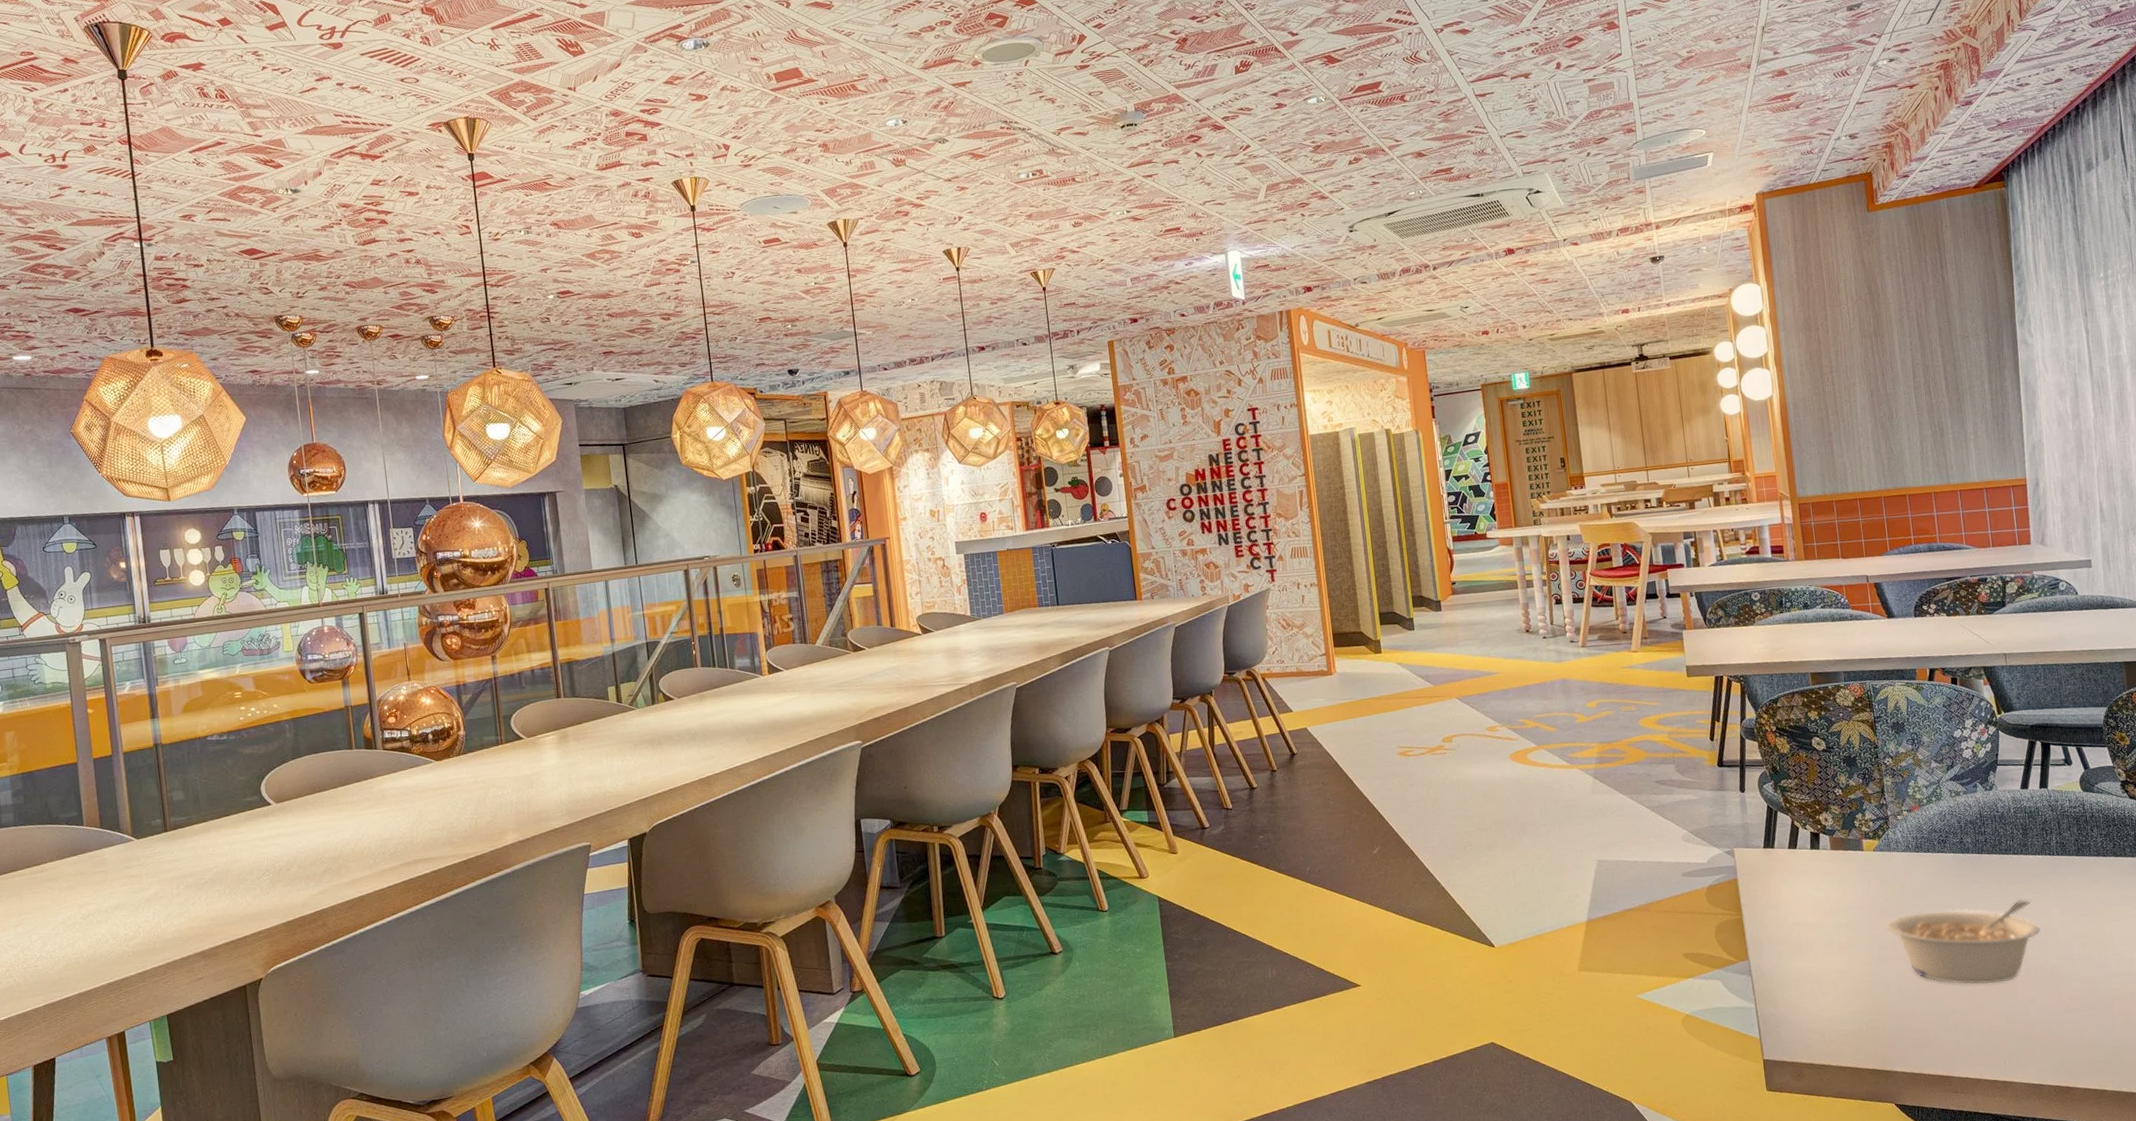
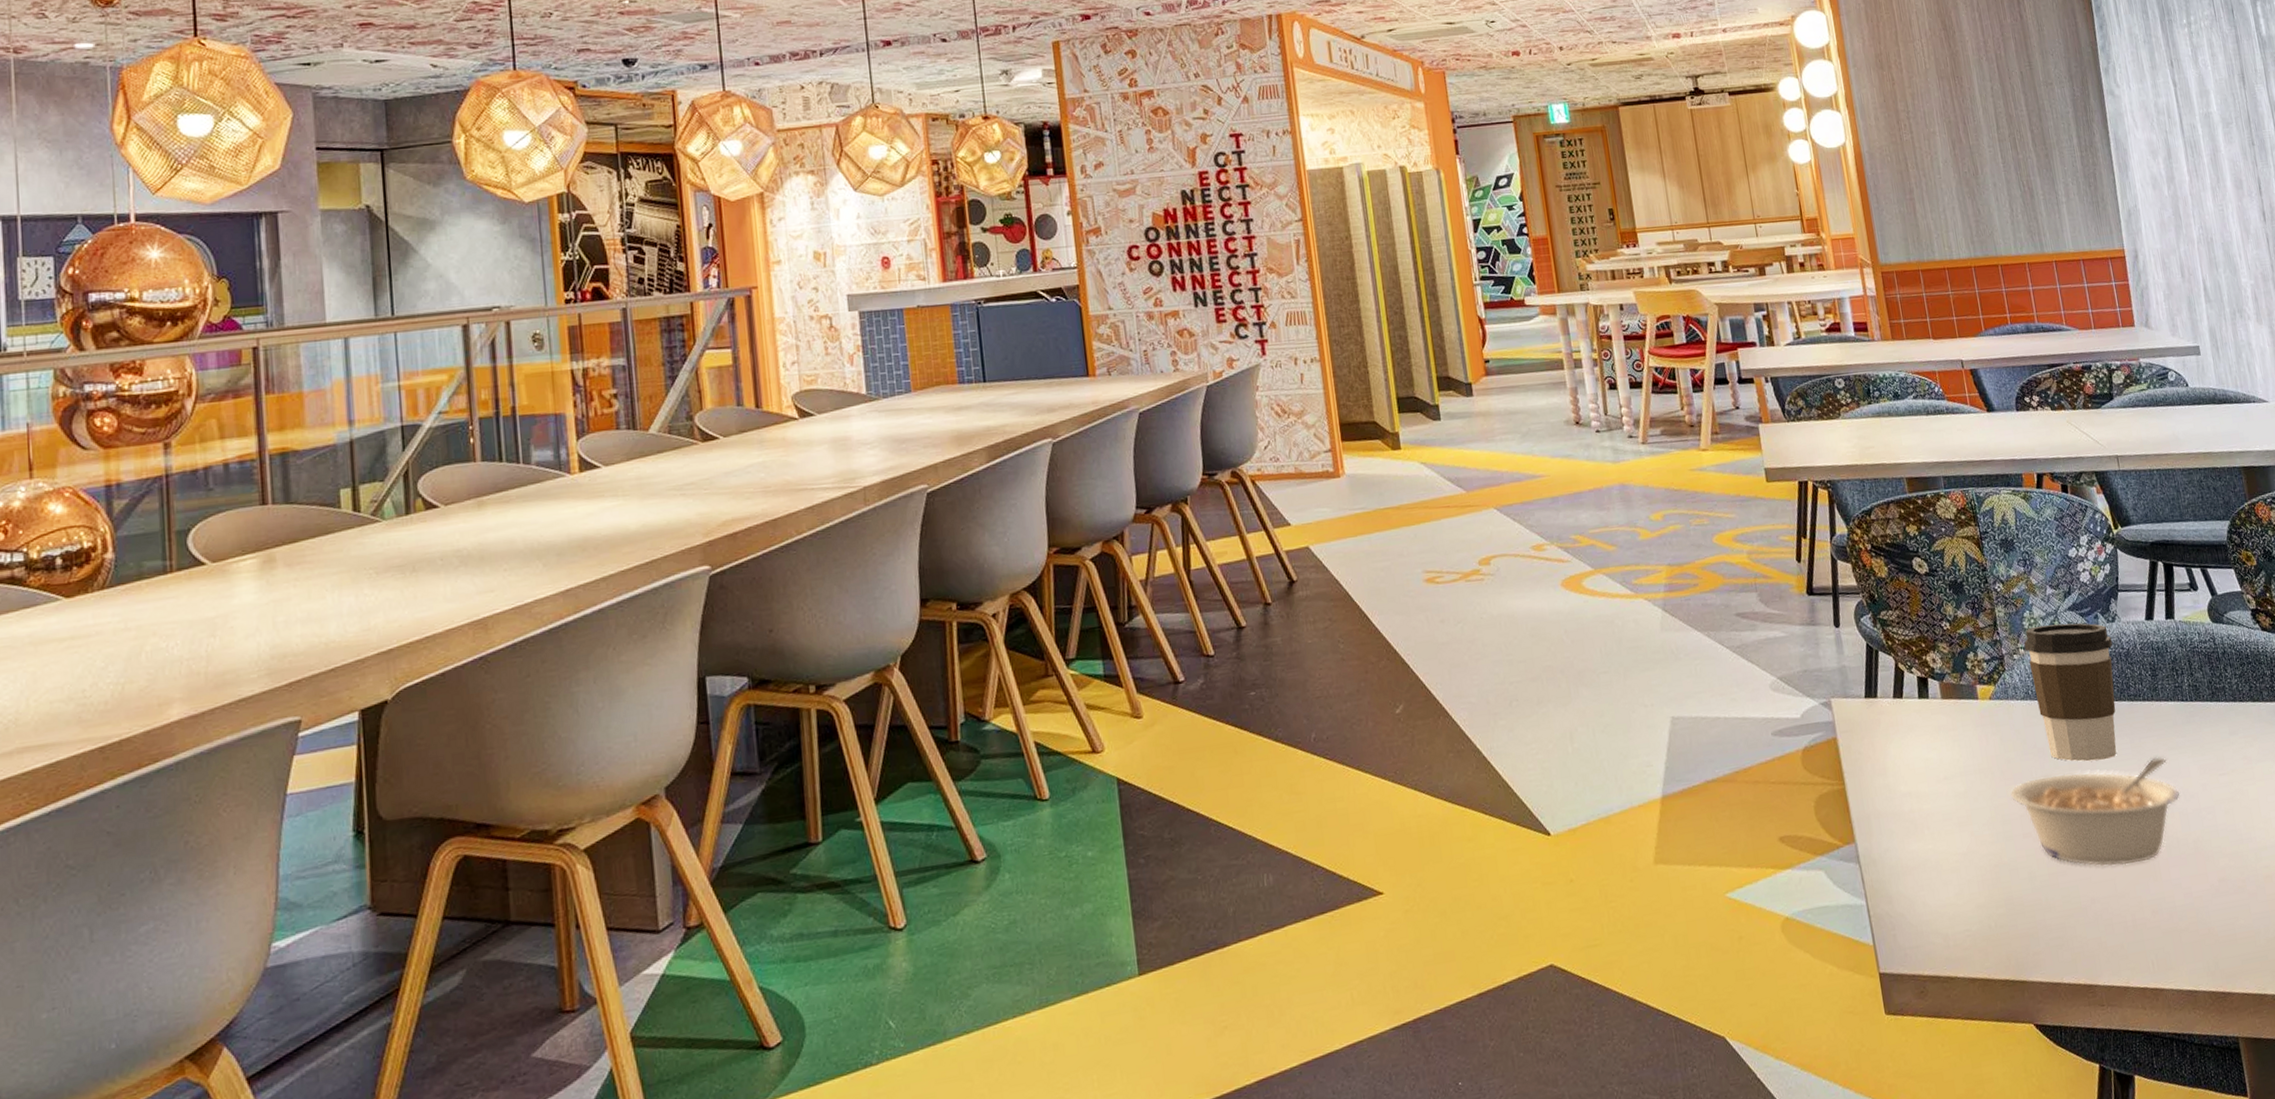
coffee cup: none [1907,791,1988,902] -> present [2024,623,2117,762]

